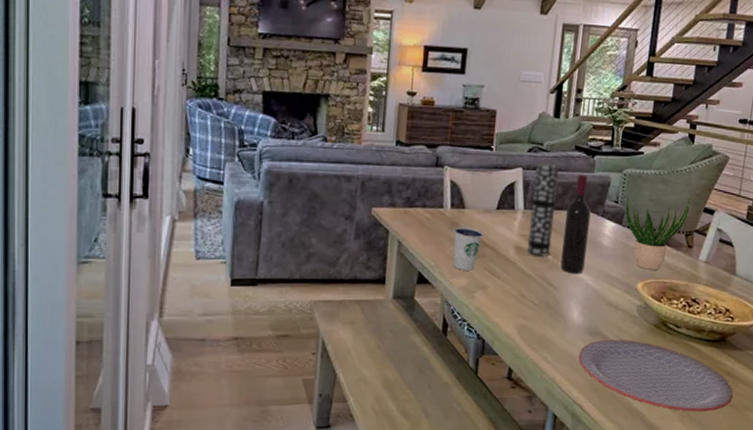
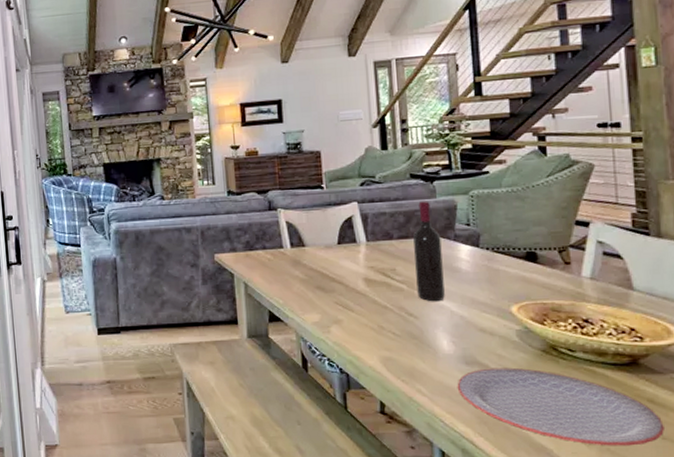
dixie cup: present [453,227,484,270] -> none [297,264,329,306]
vase: present [526,162,559,257] -> none [371,193,404,287]
potted plant: present [625,195,690,270] -> none [479,211,557,292]

